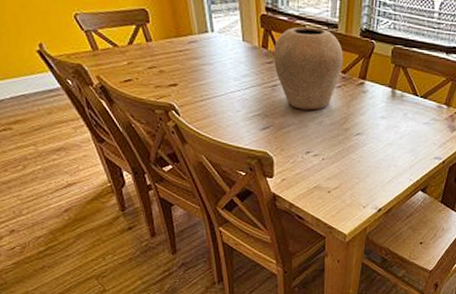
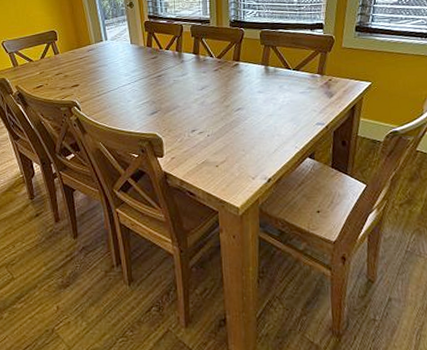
vase: present [274,26,344,110] -> none [157,25,218,94]

